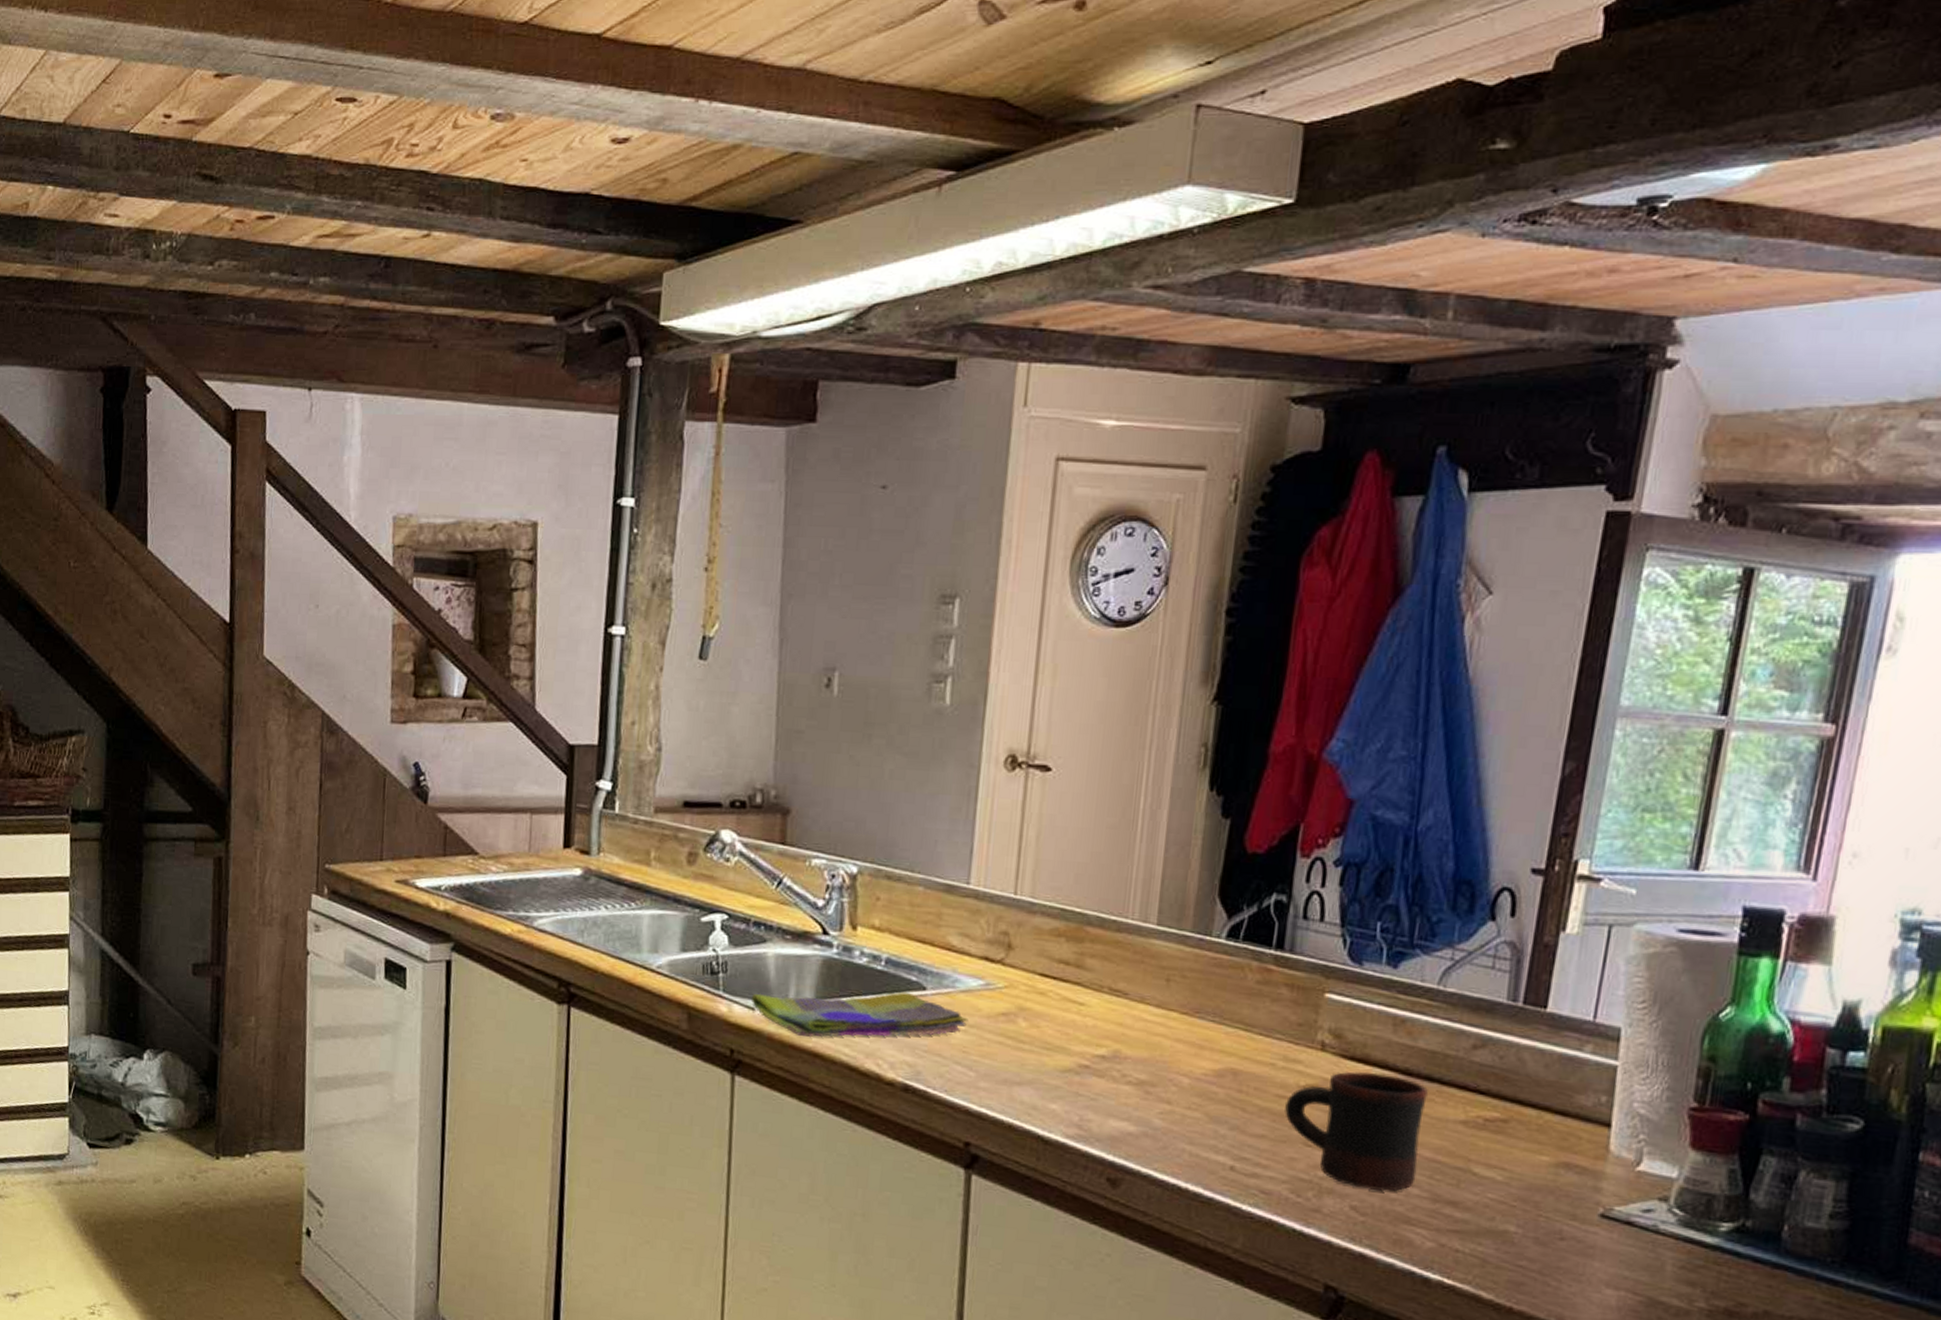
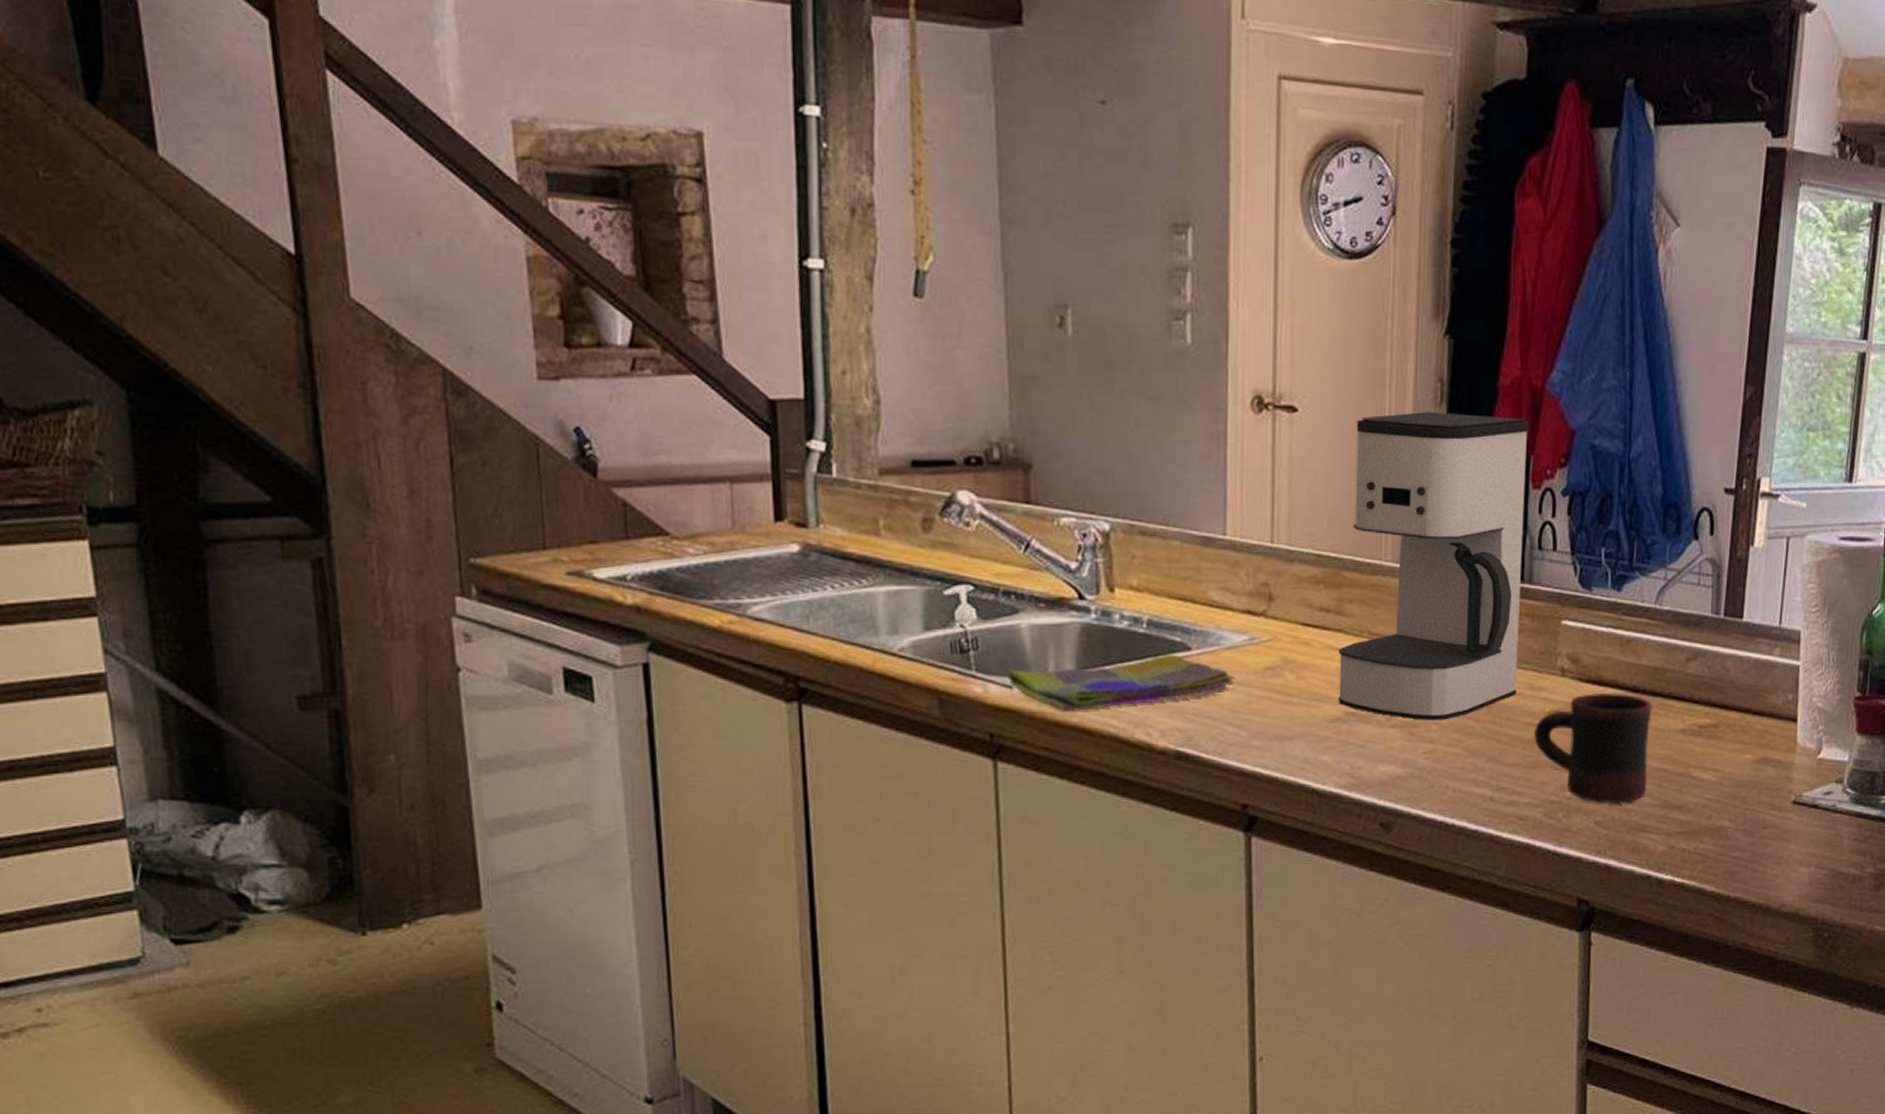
coffee maker: none [1072,775,1303,1083] -> present [1338,411,1530,720]

